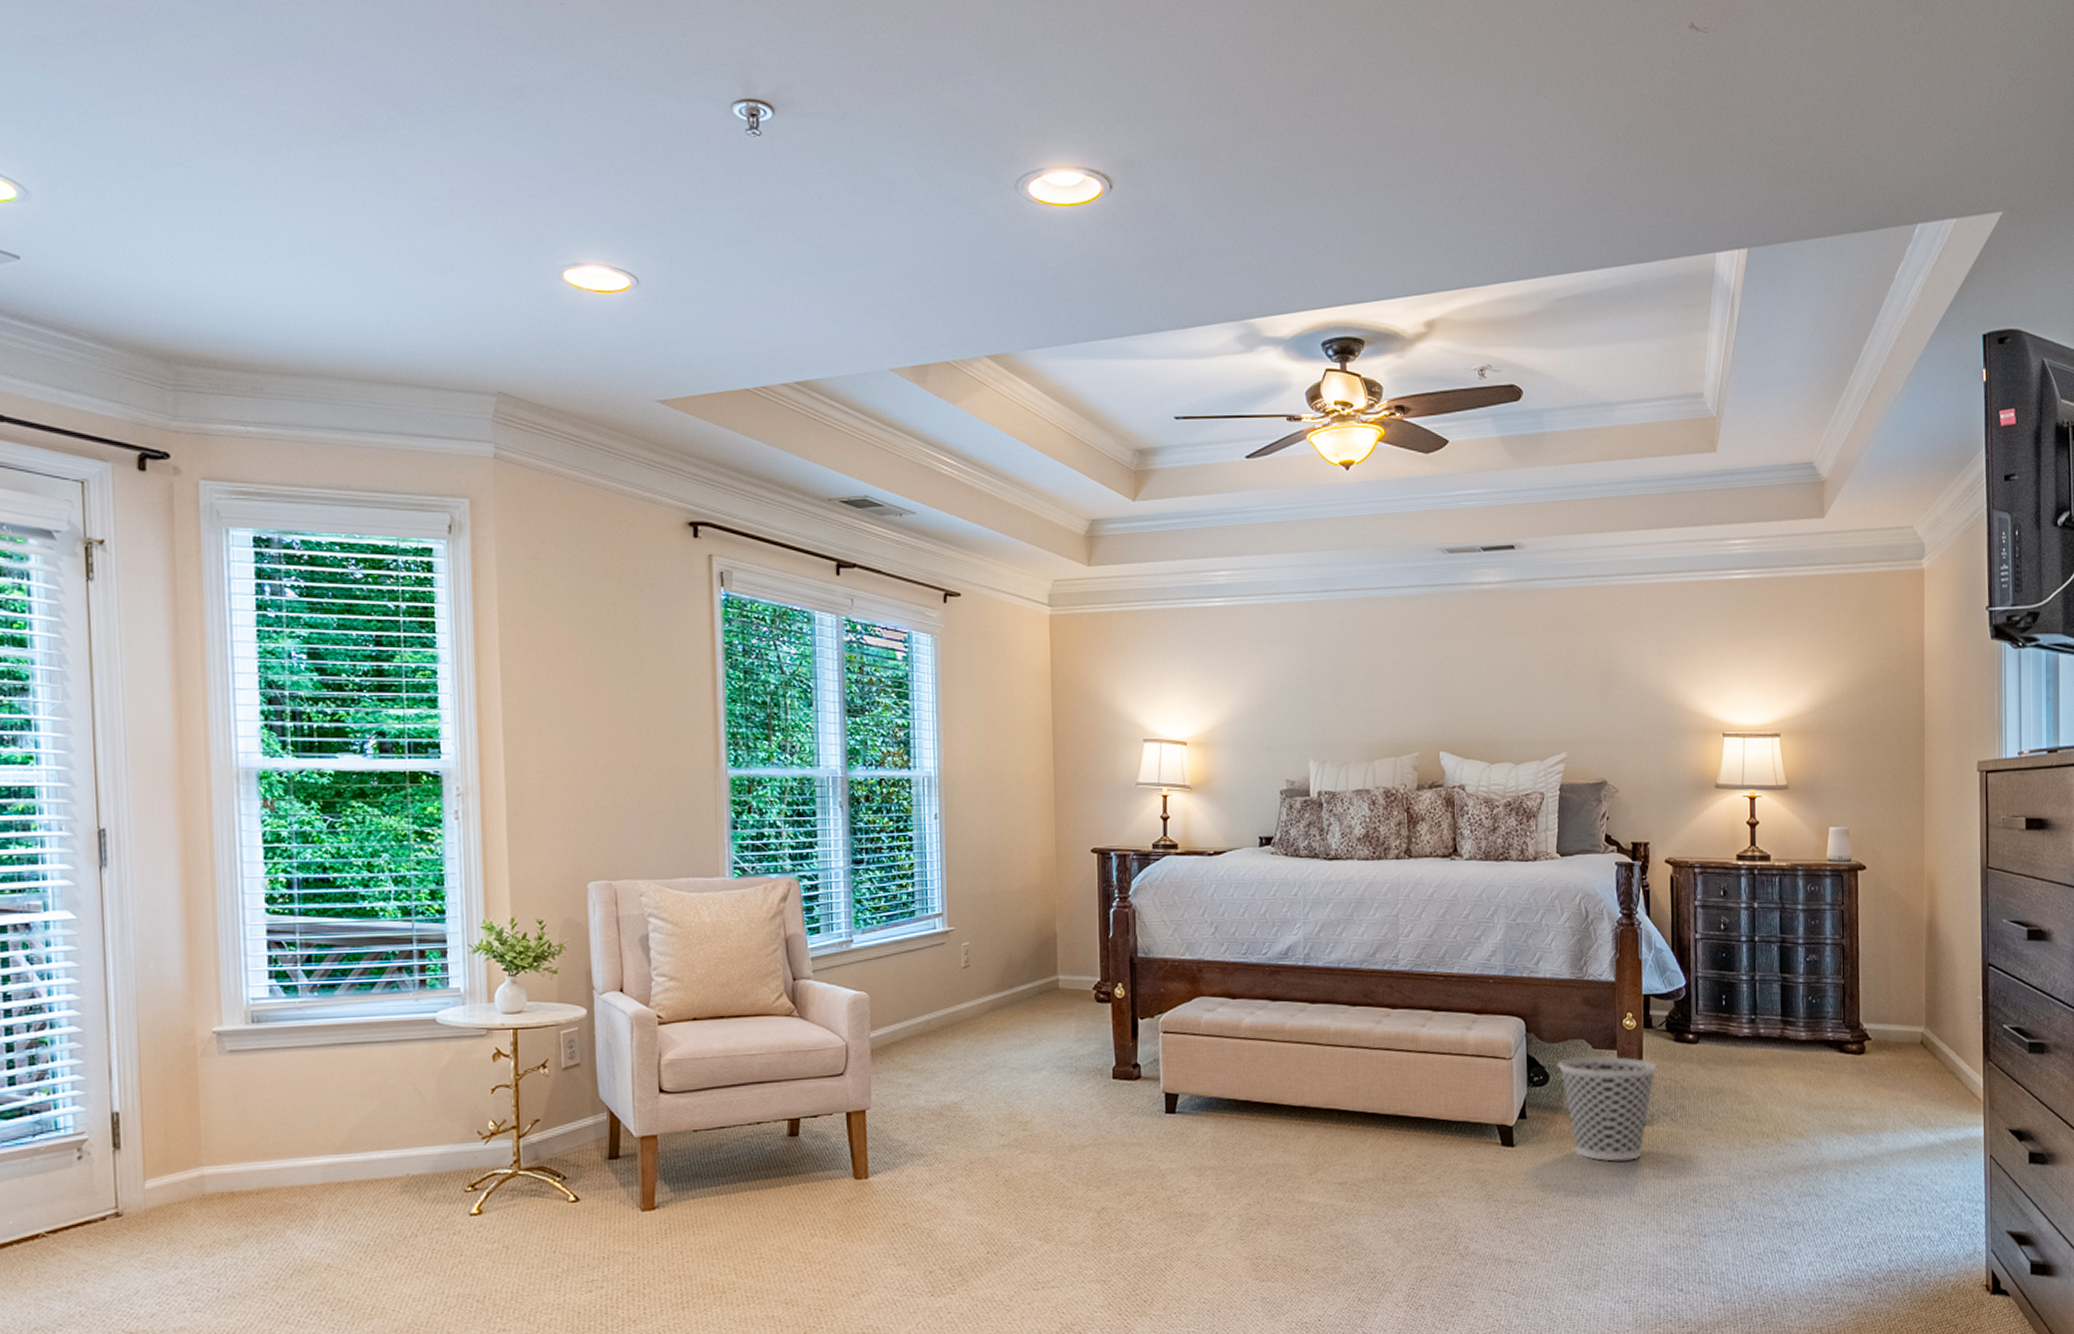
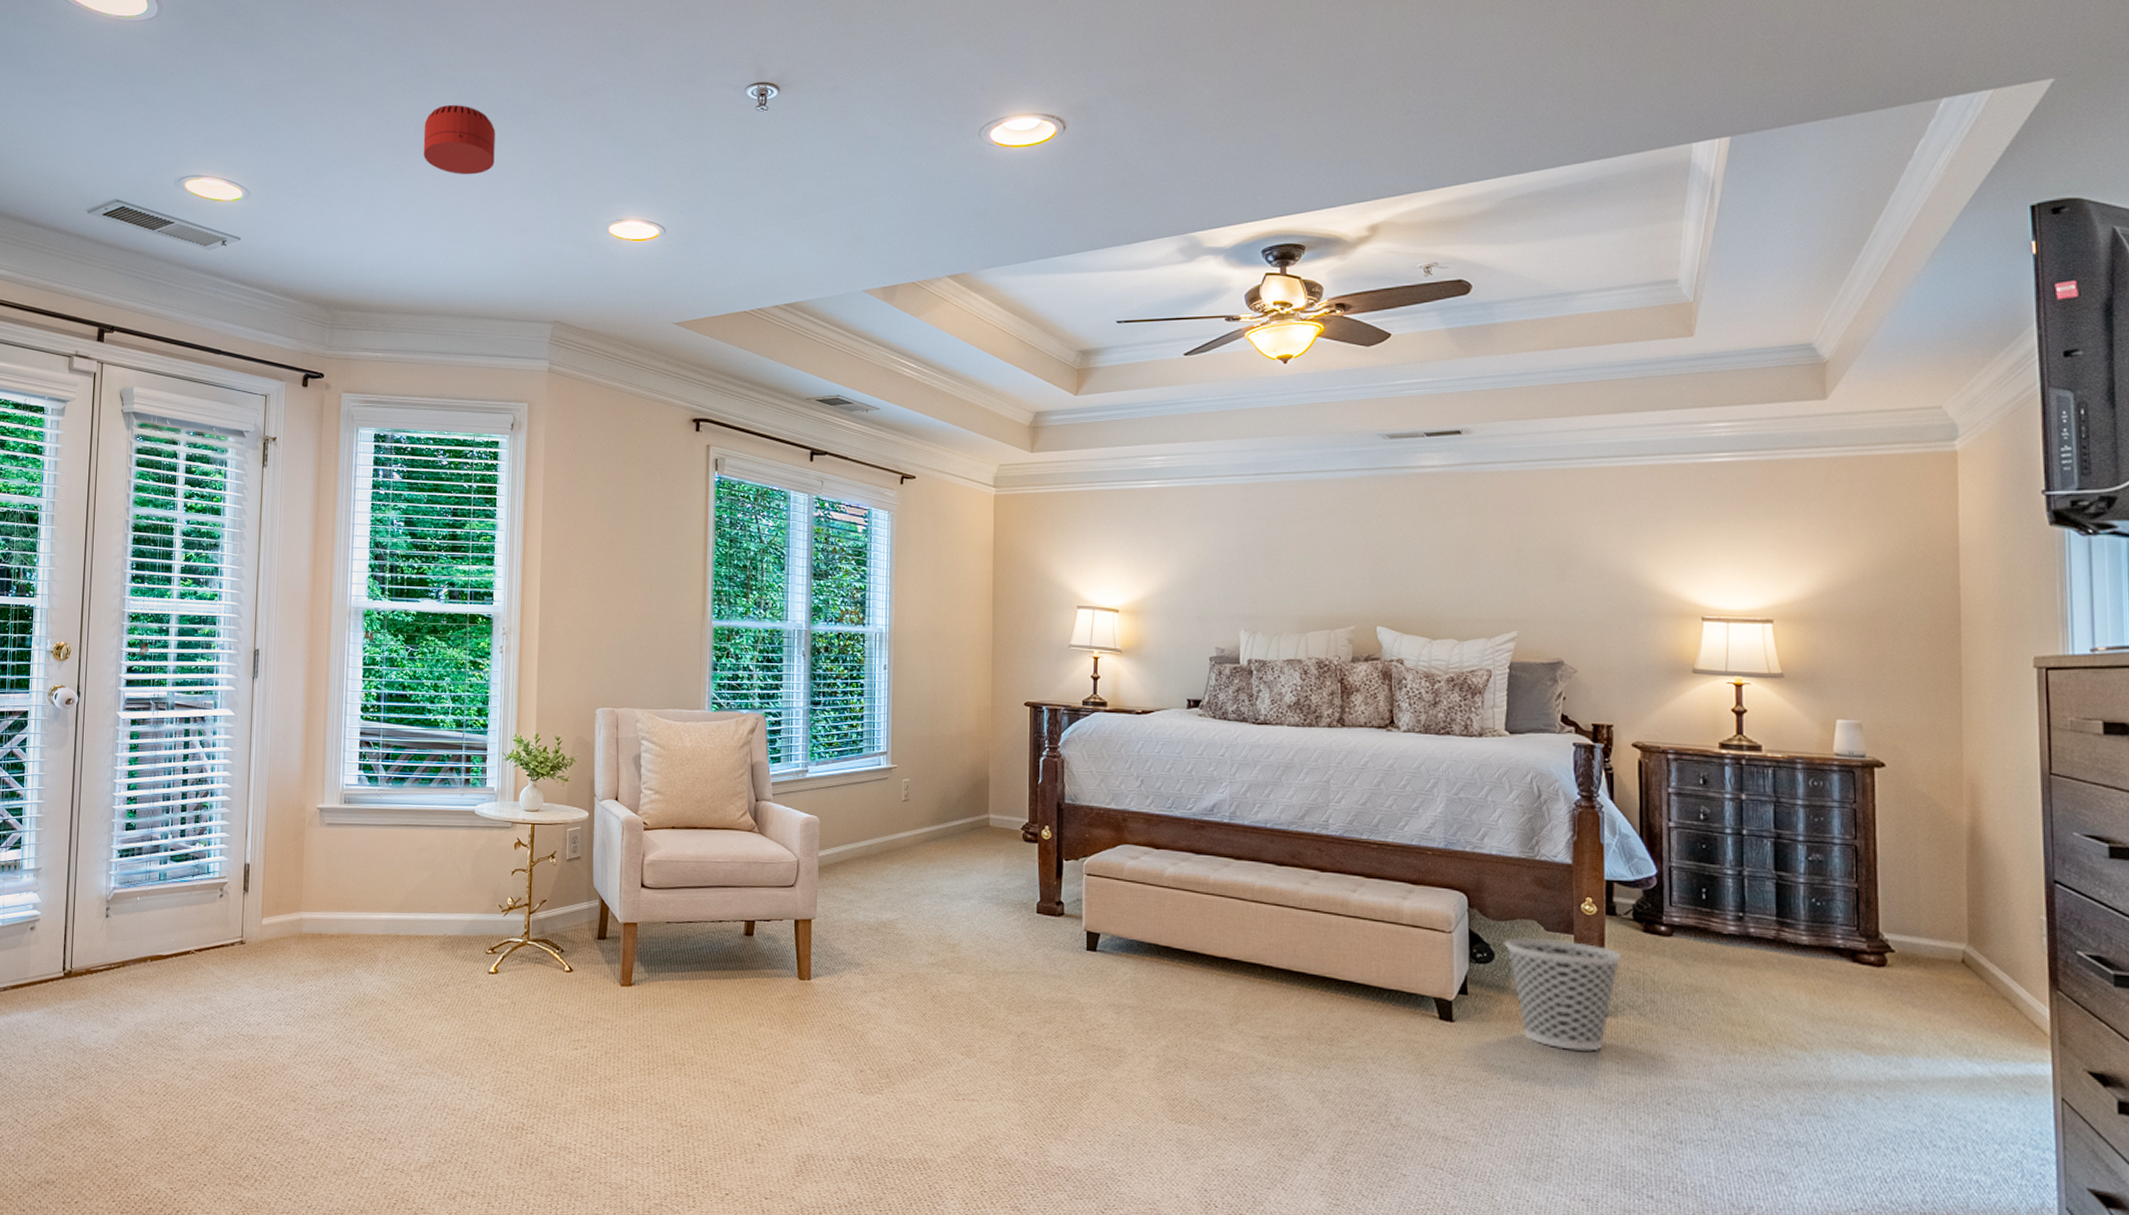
smoke detector: none [291,91,398,190] -> present [423,105,496,175]

